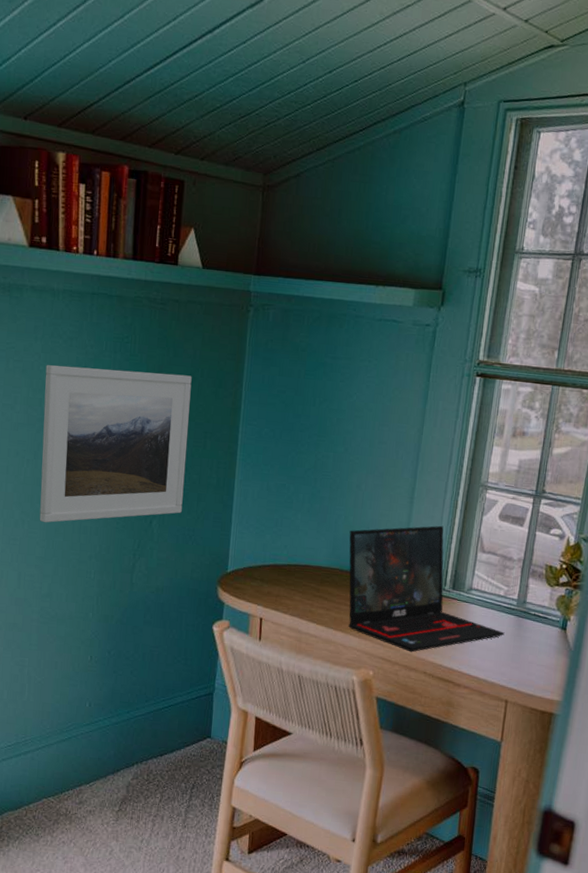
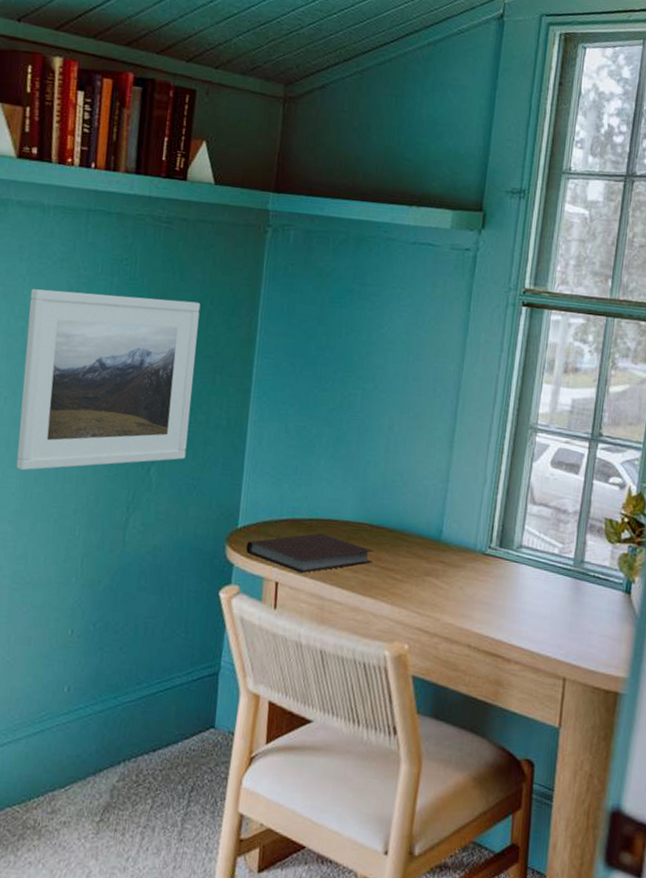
notebook: none [235,576,343,611] -> present [246,533,373,574]
laptop: present [348,525,505,652] -> none [379,473,560,622]

